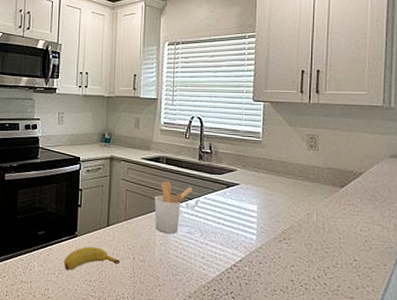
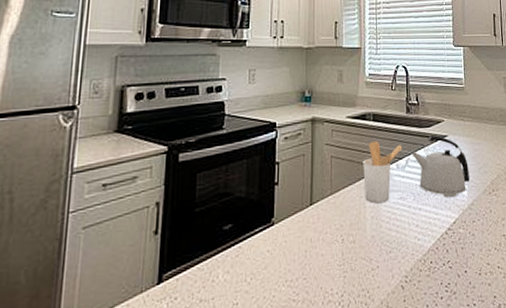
banana: present [63,247,121,271] -> none [257,234,327,272]
kettle: none [202,181,260,240] -> present [412,134,470,198]

